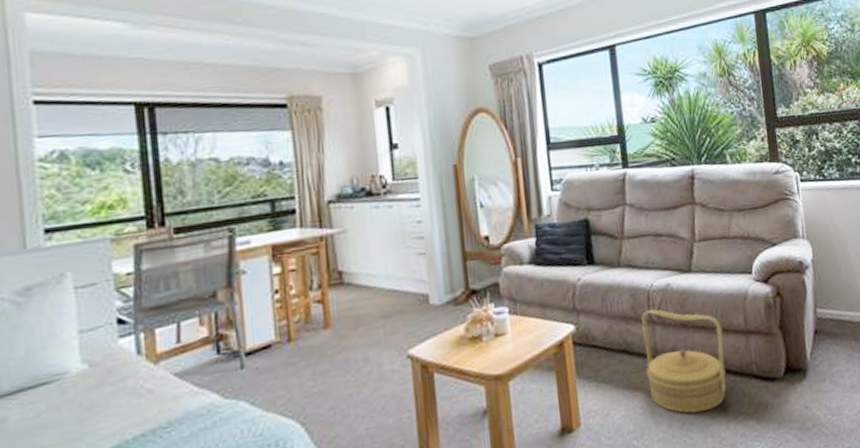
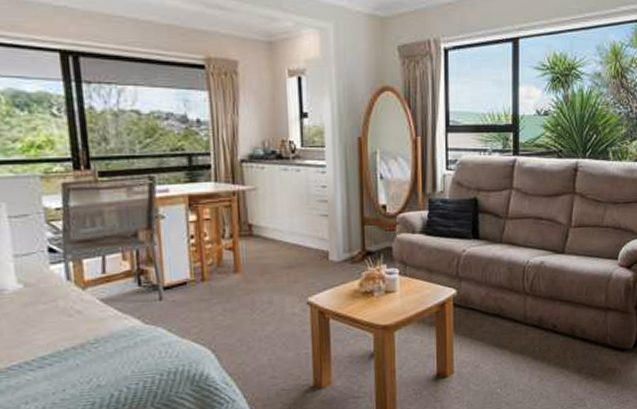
woven basket: present [641,308,726,414] -> none [514,281,585,372]

